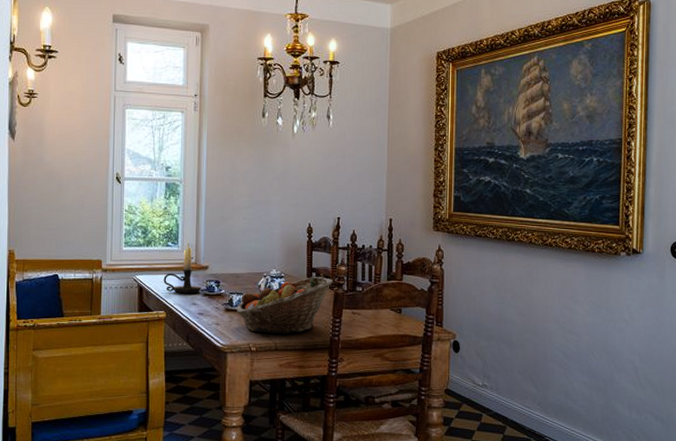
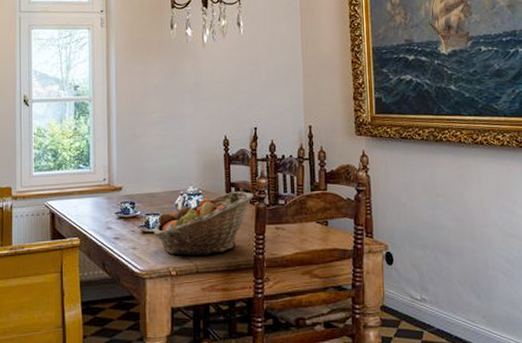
candle holder: present [163,241,202,293] -> none [76,162,116,217]

